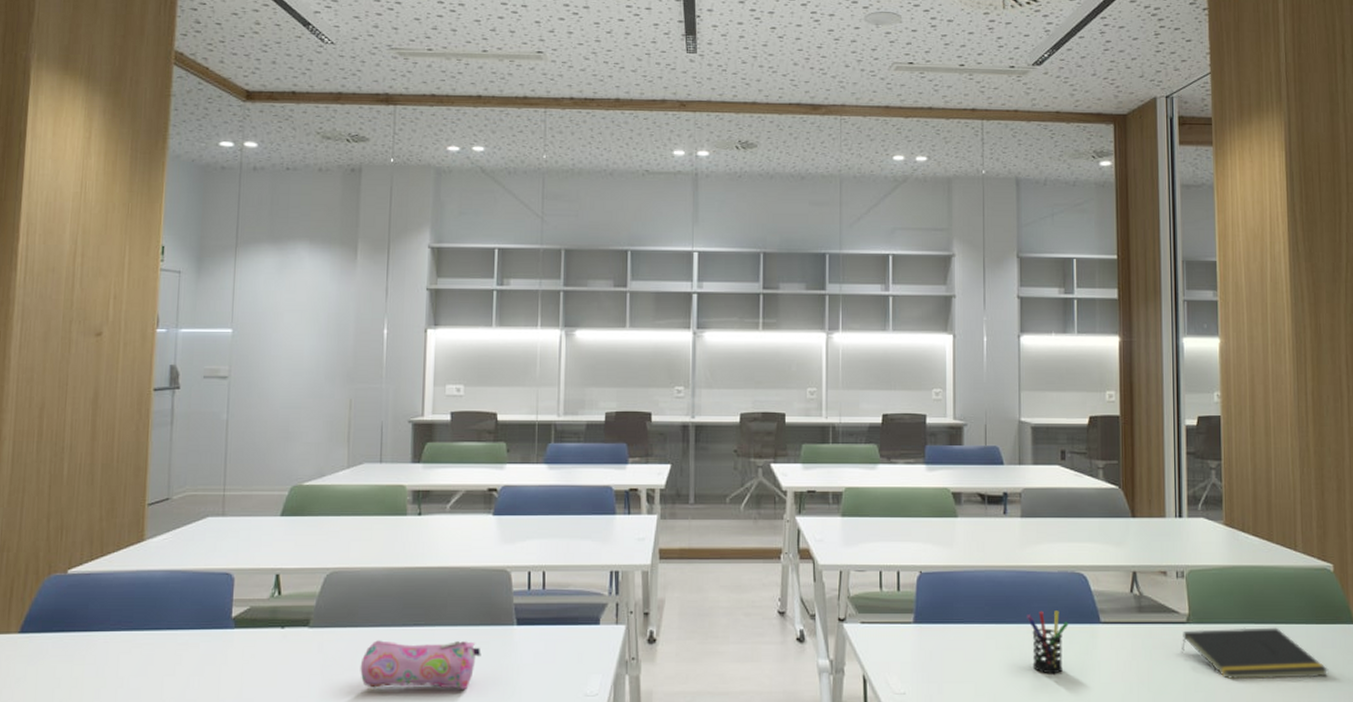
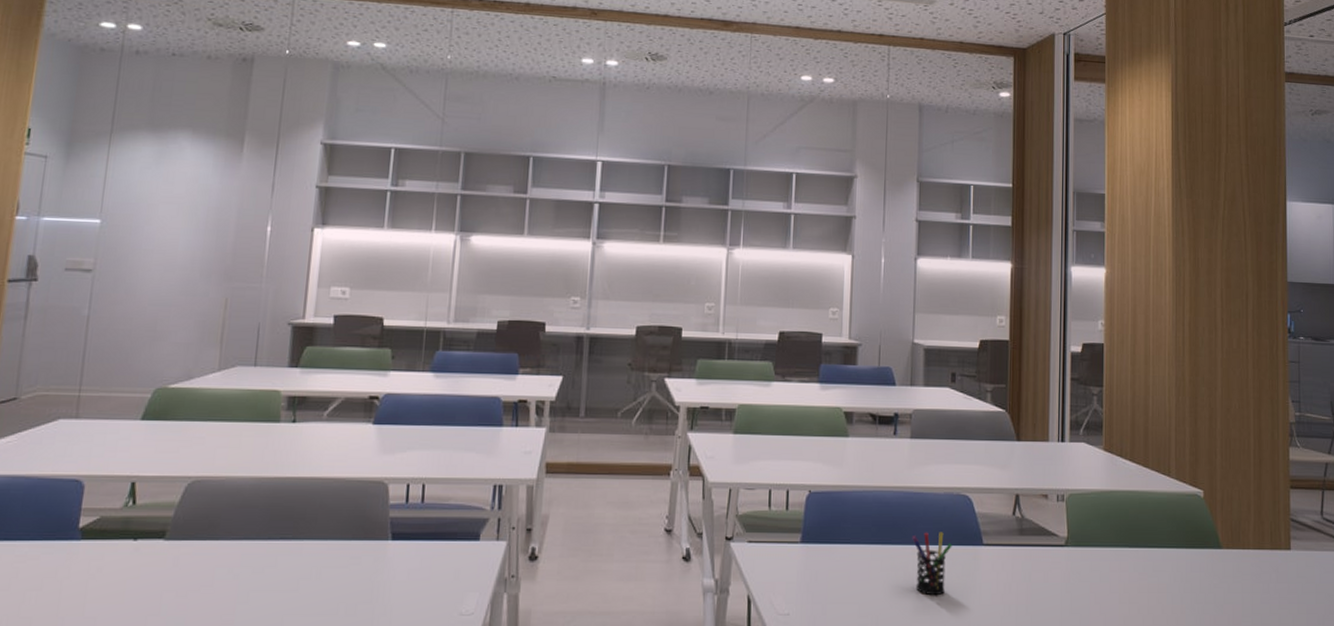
pencil case: present [360,640,481,690] -> none [218,554,352,609]
notepad: present [1181,627,1329,679] -> none [1058,551,1196,602]

